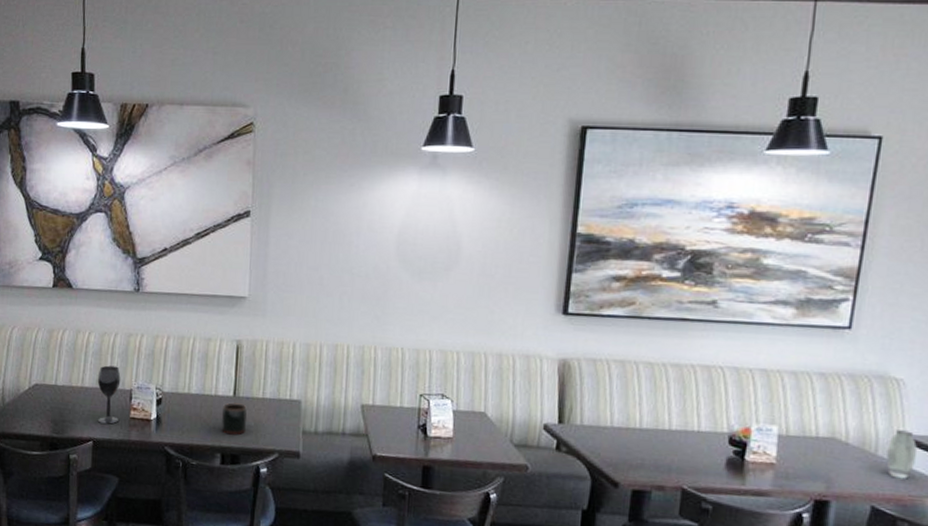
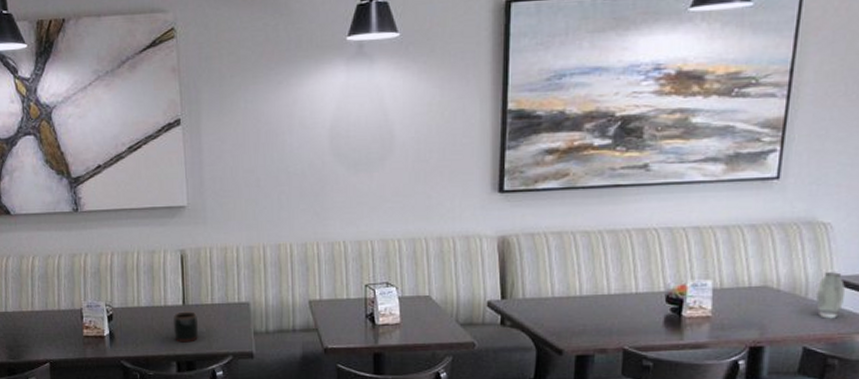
wine glass: present [97,365,121,424] -> none [46,287,73,345]

